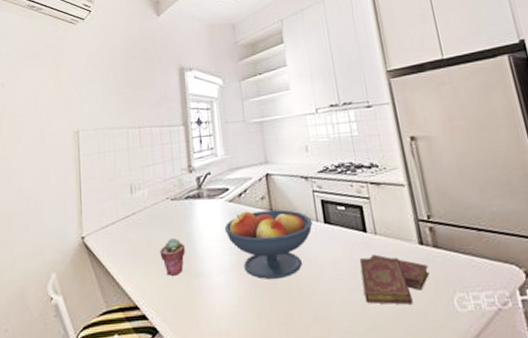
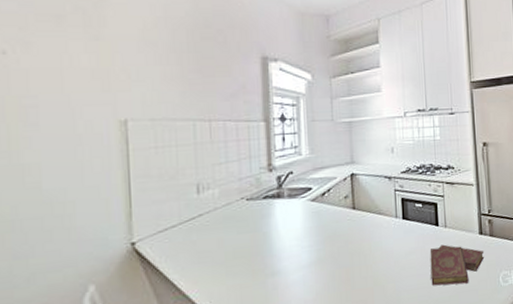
potted succulent: present [159,237,185,277] -> none [231,238,261,278]
fruit bowl: present [224,209,313,279] -> none [305,207,392,273]

